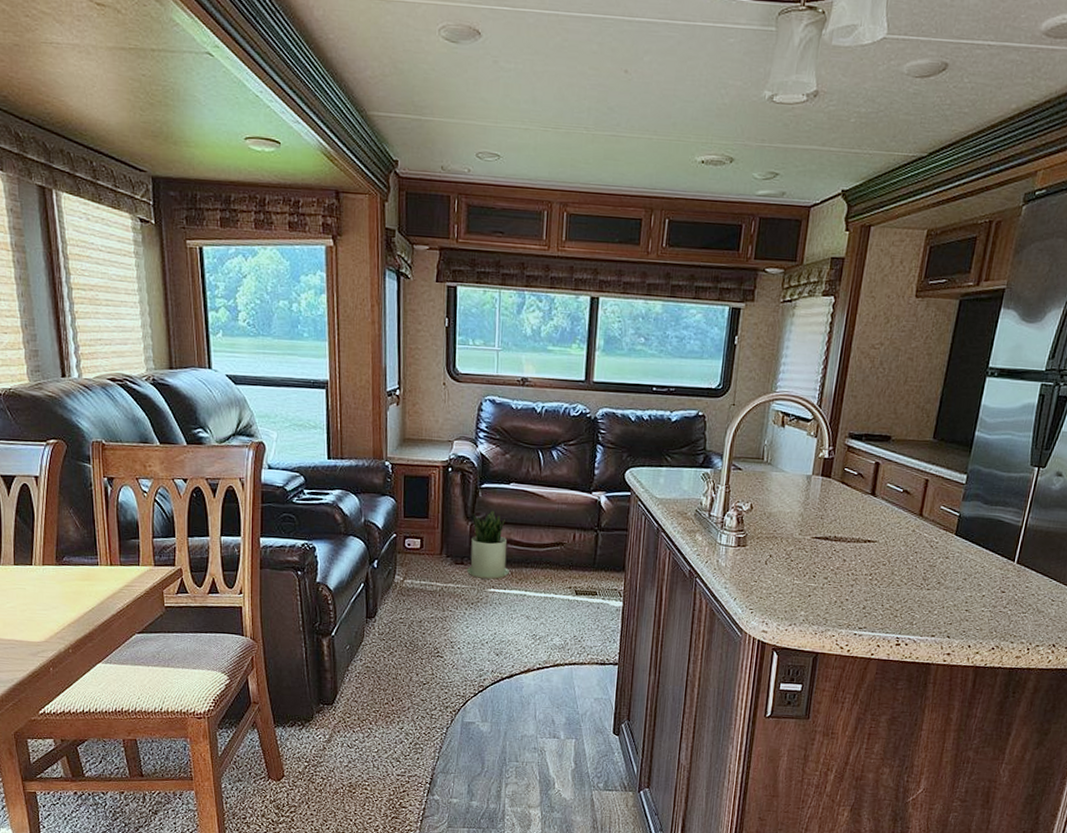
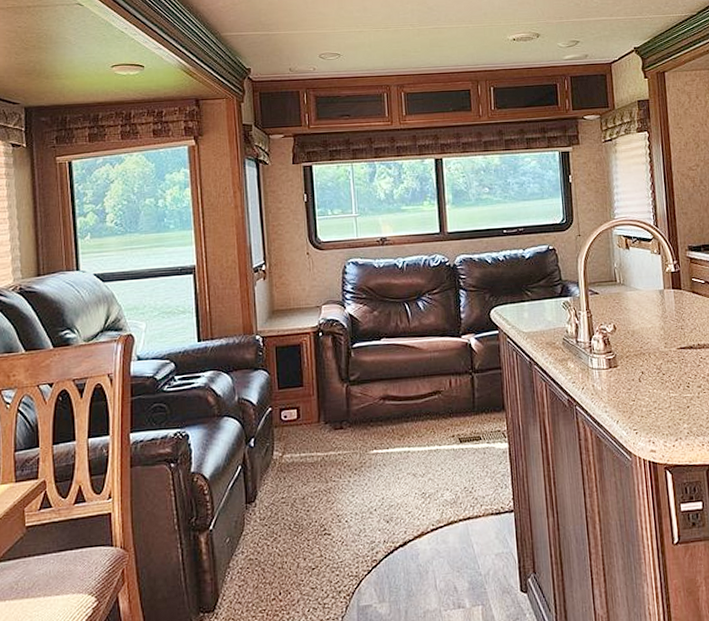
planter: present [466,511,510,580] -> none [346,369,390,441]

